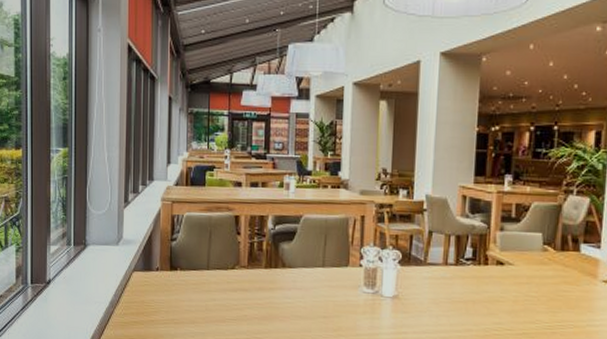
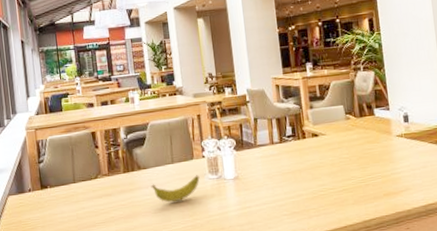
banana: none [294,285,353,312] -> present [151,175,200,203]

